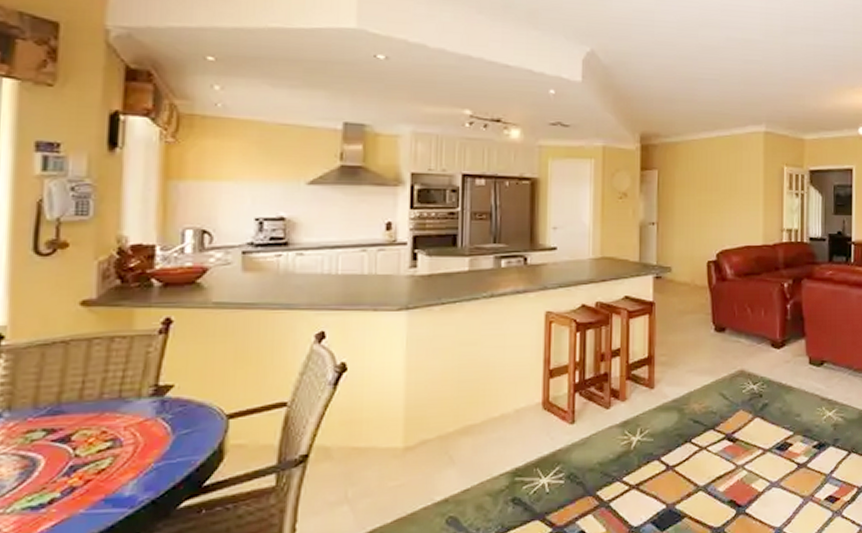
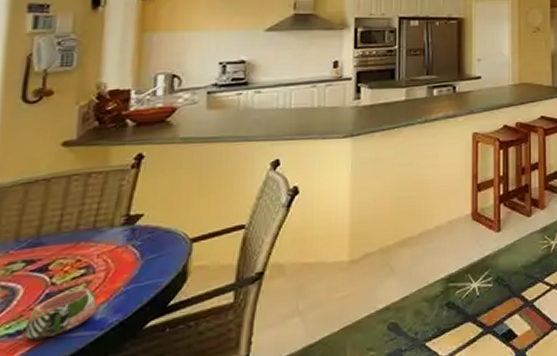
mug: none [49,462,125,515] -> present [25,288,97,340]

